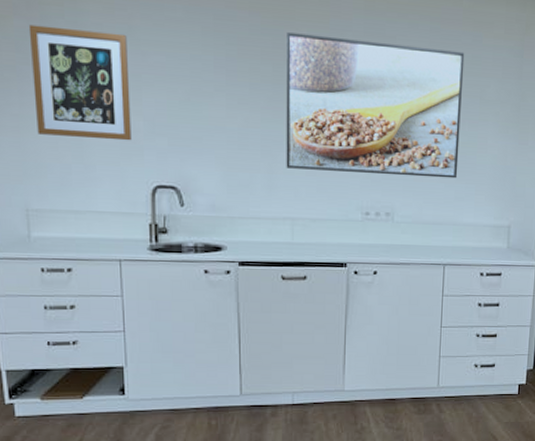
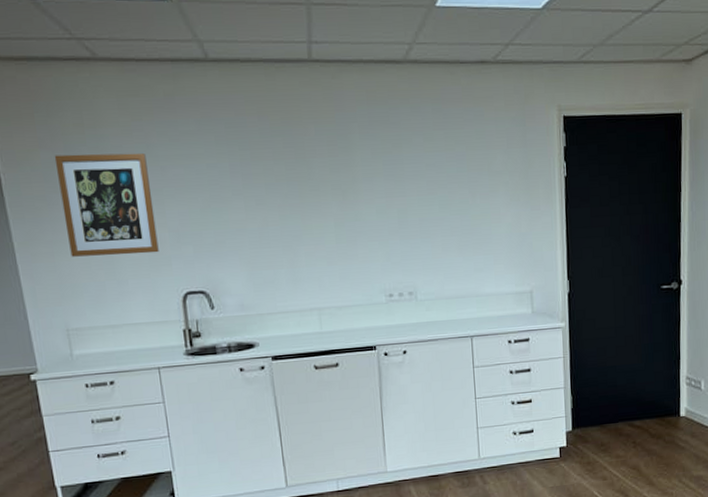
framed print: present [286,32,465,179] -> none [295,128,475,261]

